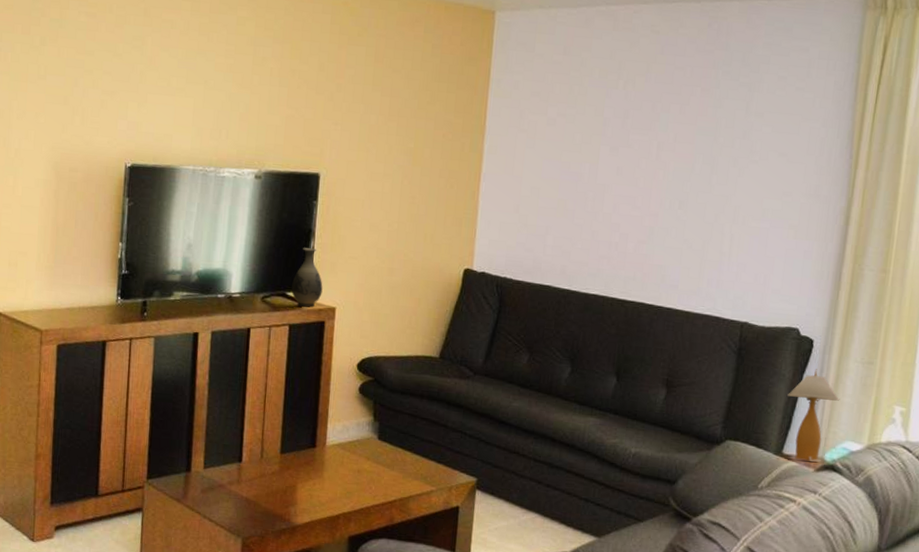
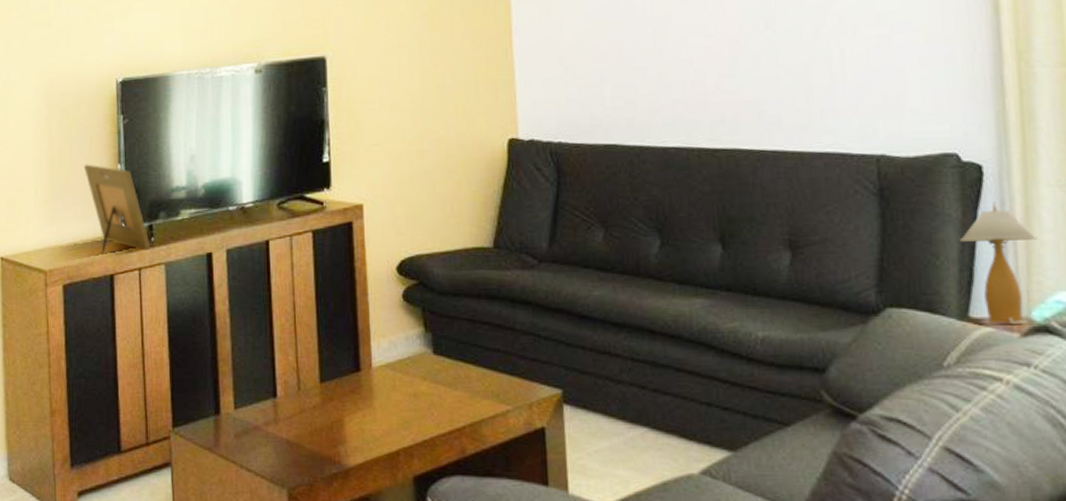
picture frame: none [86,238,143,324] -> present [83,164,151,256]
vase: present [291,248,323,308] -> none [310,141,346,210]

